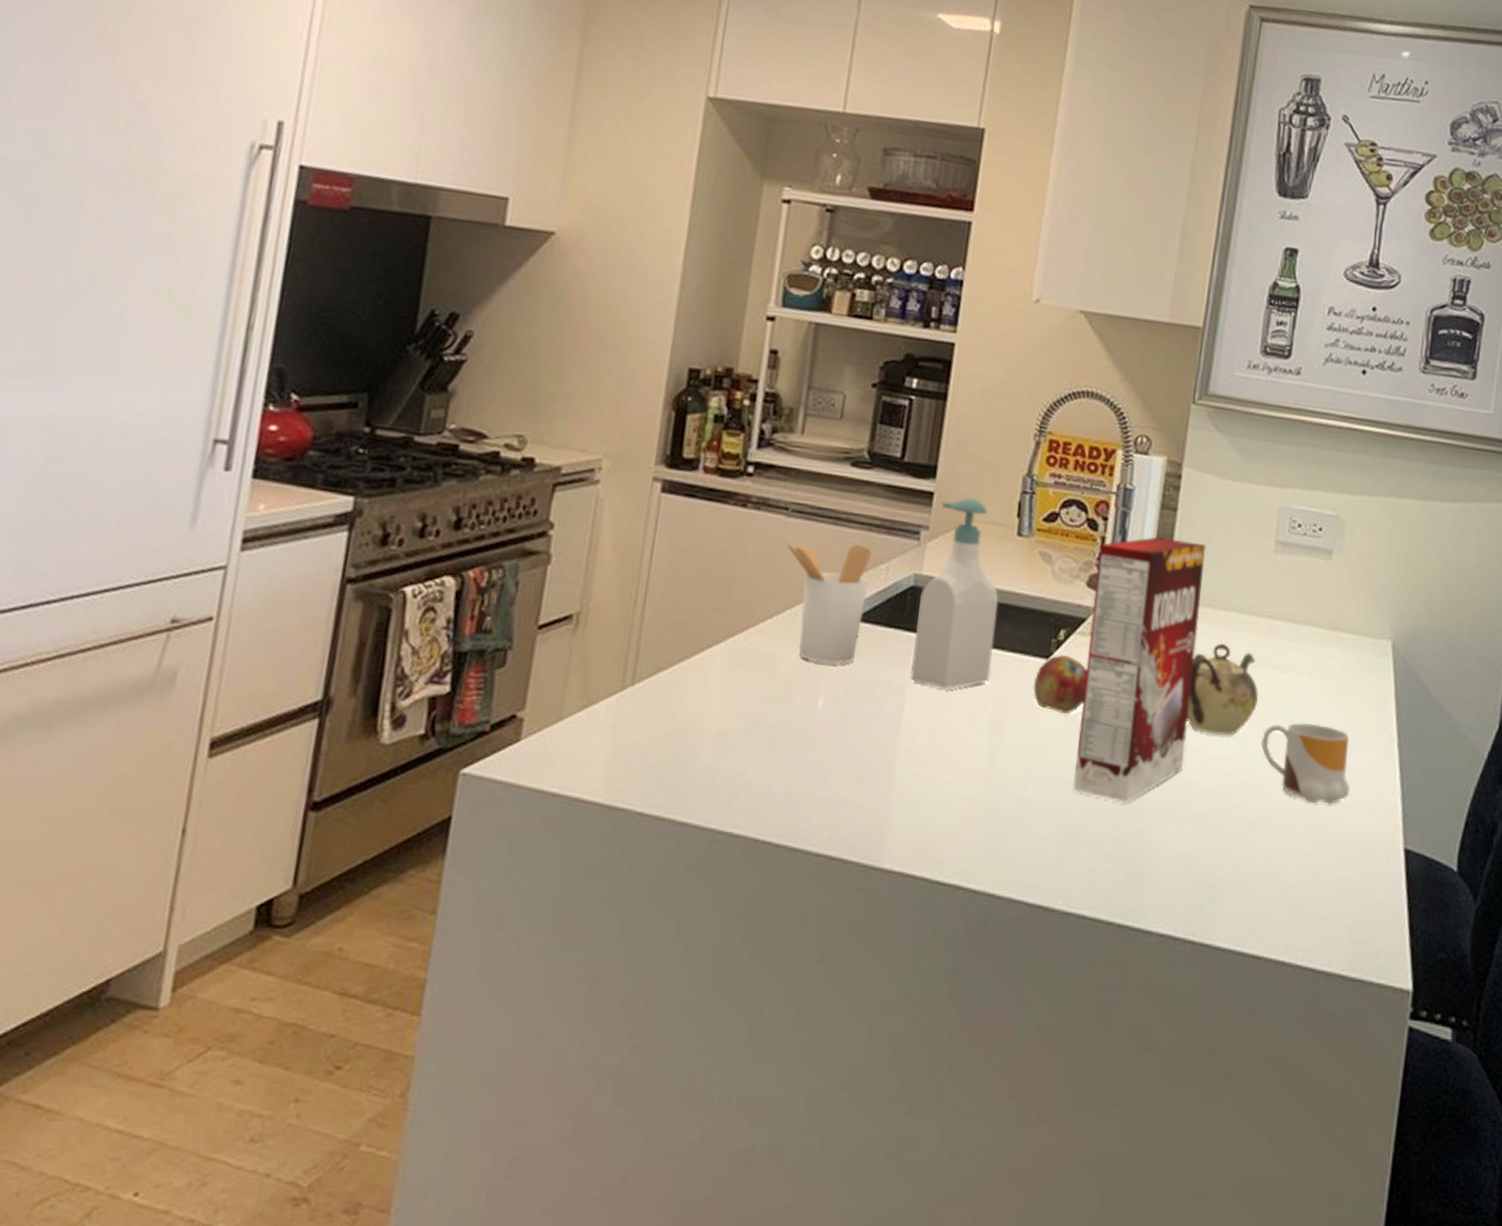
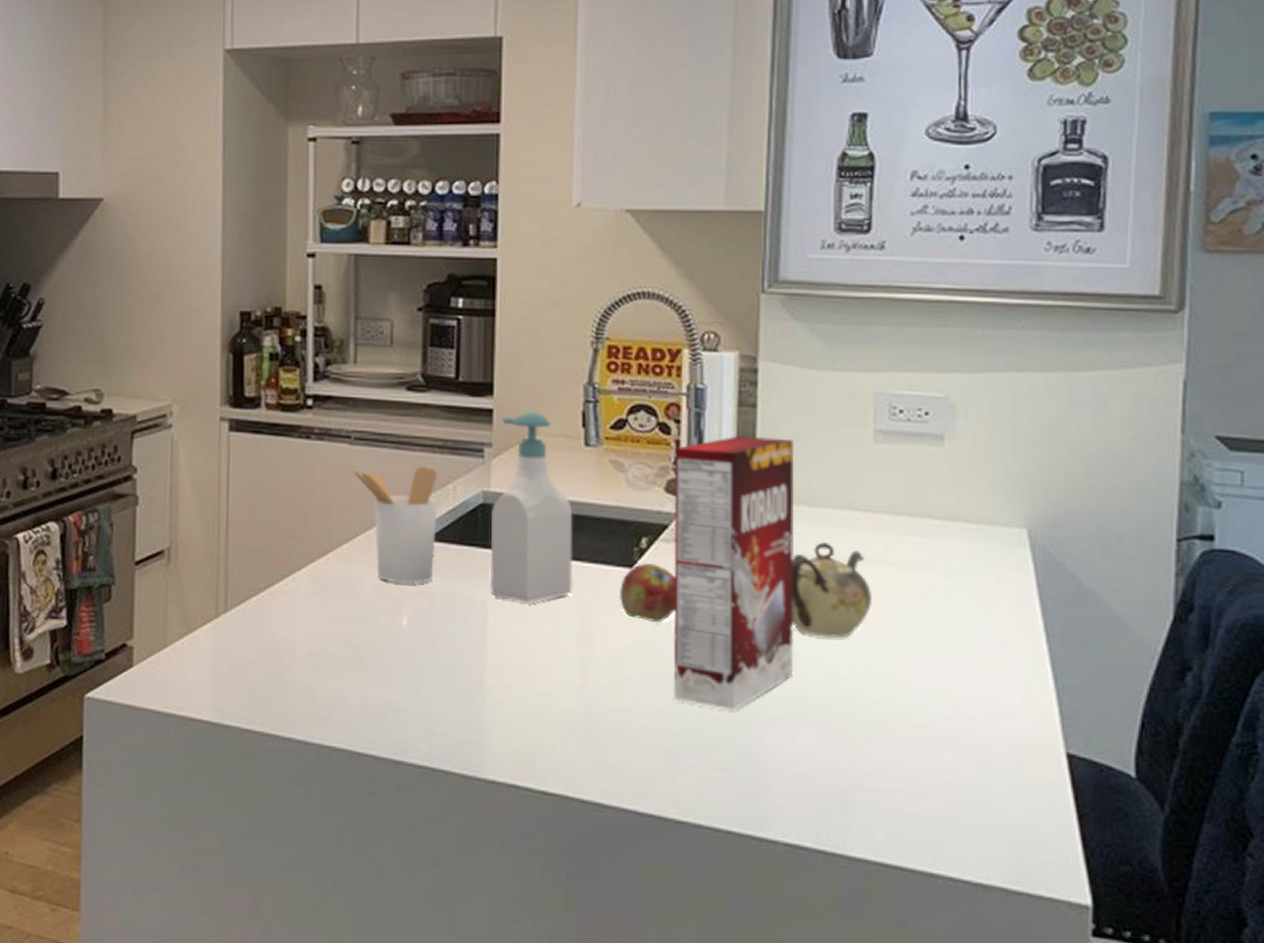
mug: present [1261,722,1350,804] -> none [880,621,993,707]

